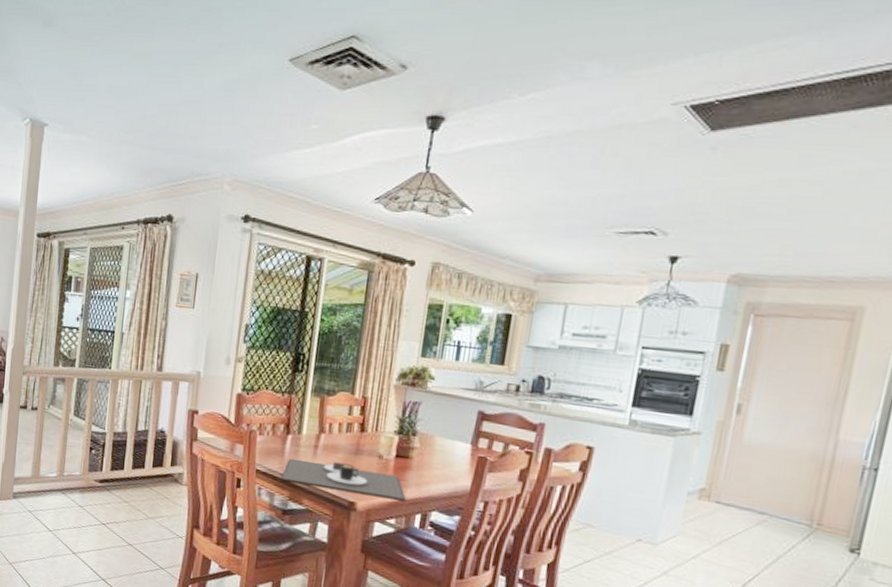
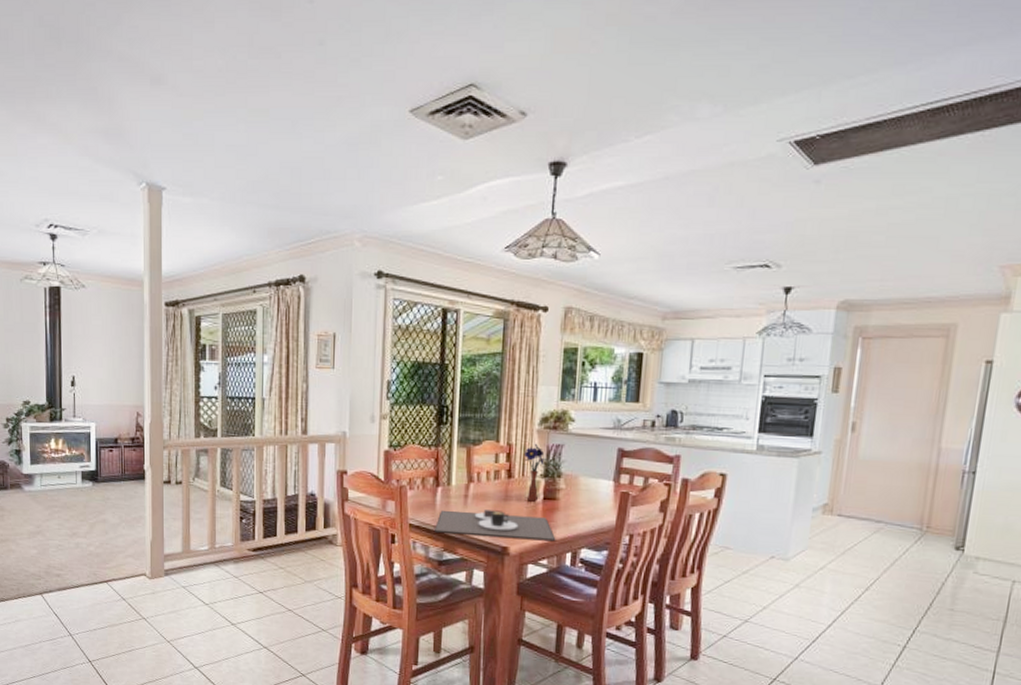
flower arrangement: none [378,398,403,460] -> present [524,443,547,503]

